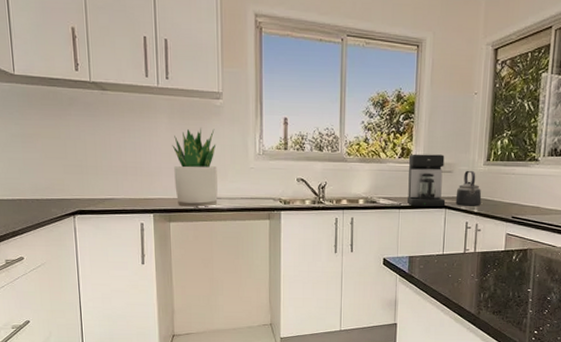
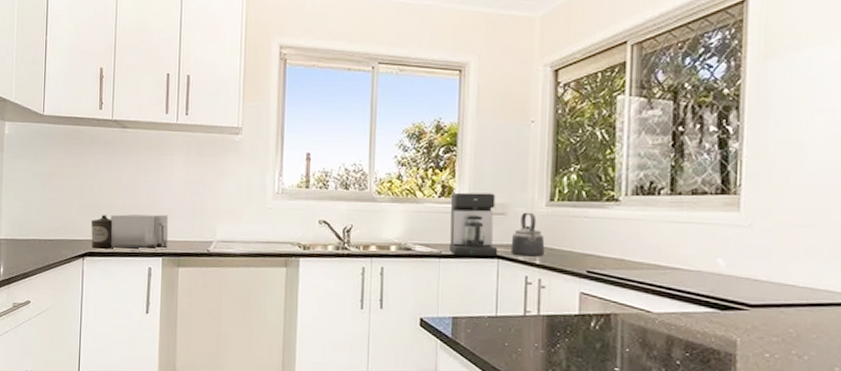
canister: none [79,175,103,208] -> present [91,215,112,250]
toaster: none [98,174,158,209] -> present [110,214,169,252]
planter: present [172,127,218,207] -> none [186,164,233,251]

